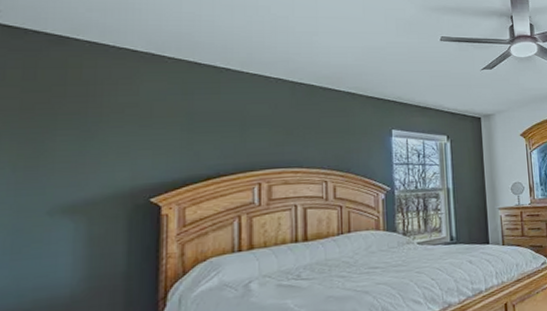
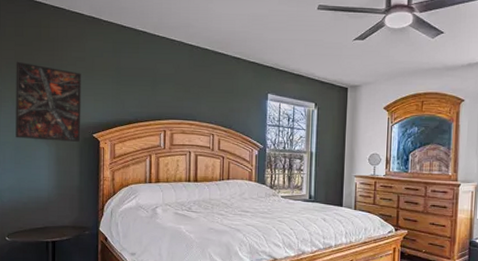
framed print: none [14,112,133,218] -> present [15,61,82,143]

